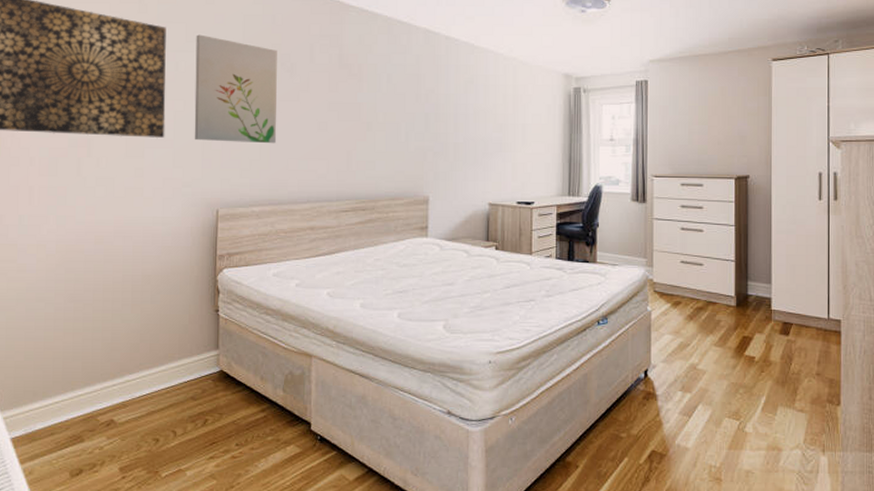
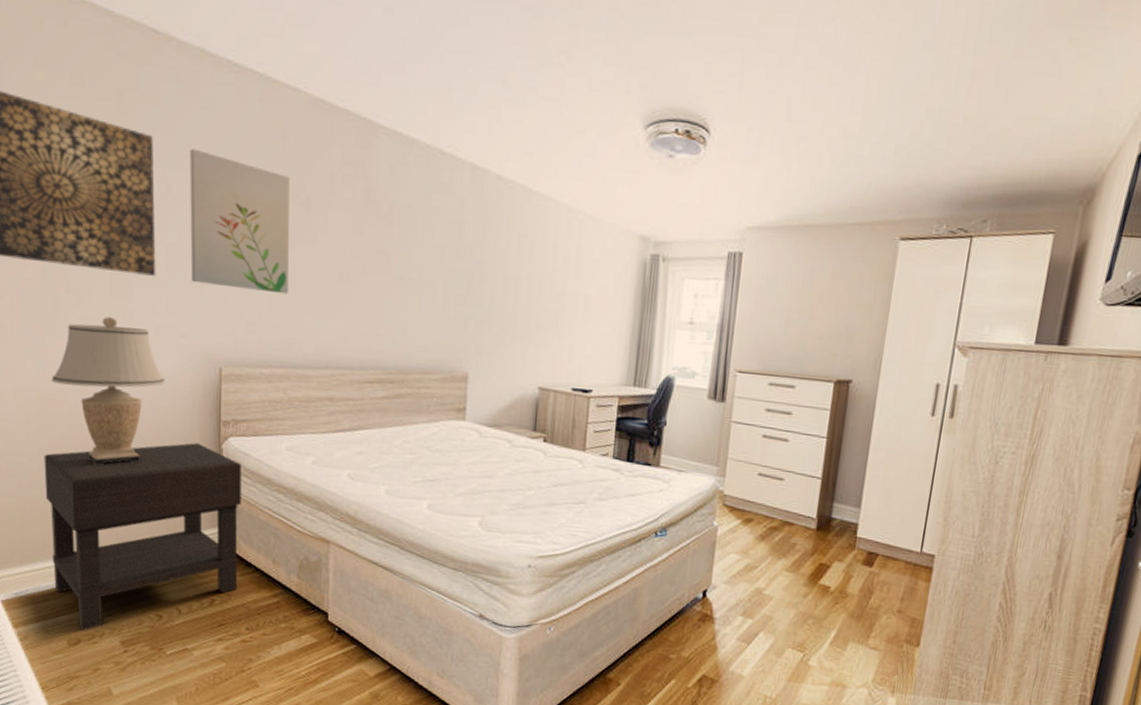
nightstand: none [58,277,235,461] -> present [44,443,242,631]
table lamp: none [70,174,170,305] -> present [51,316,166,466]

